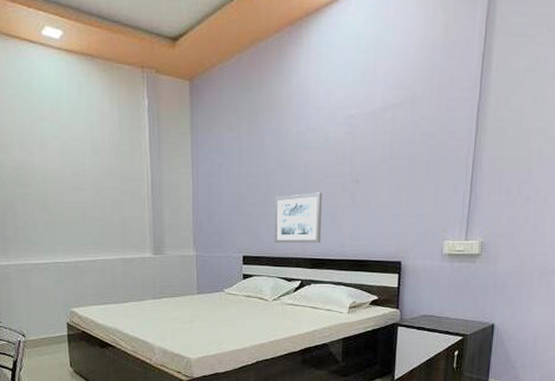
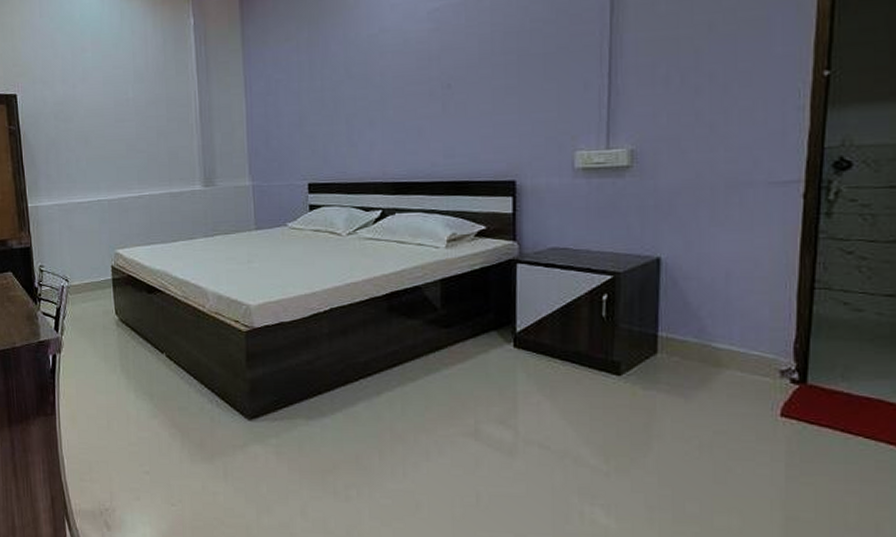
wall art: present [274,192,323,243] -> none [344,103,405,166]

